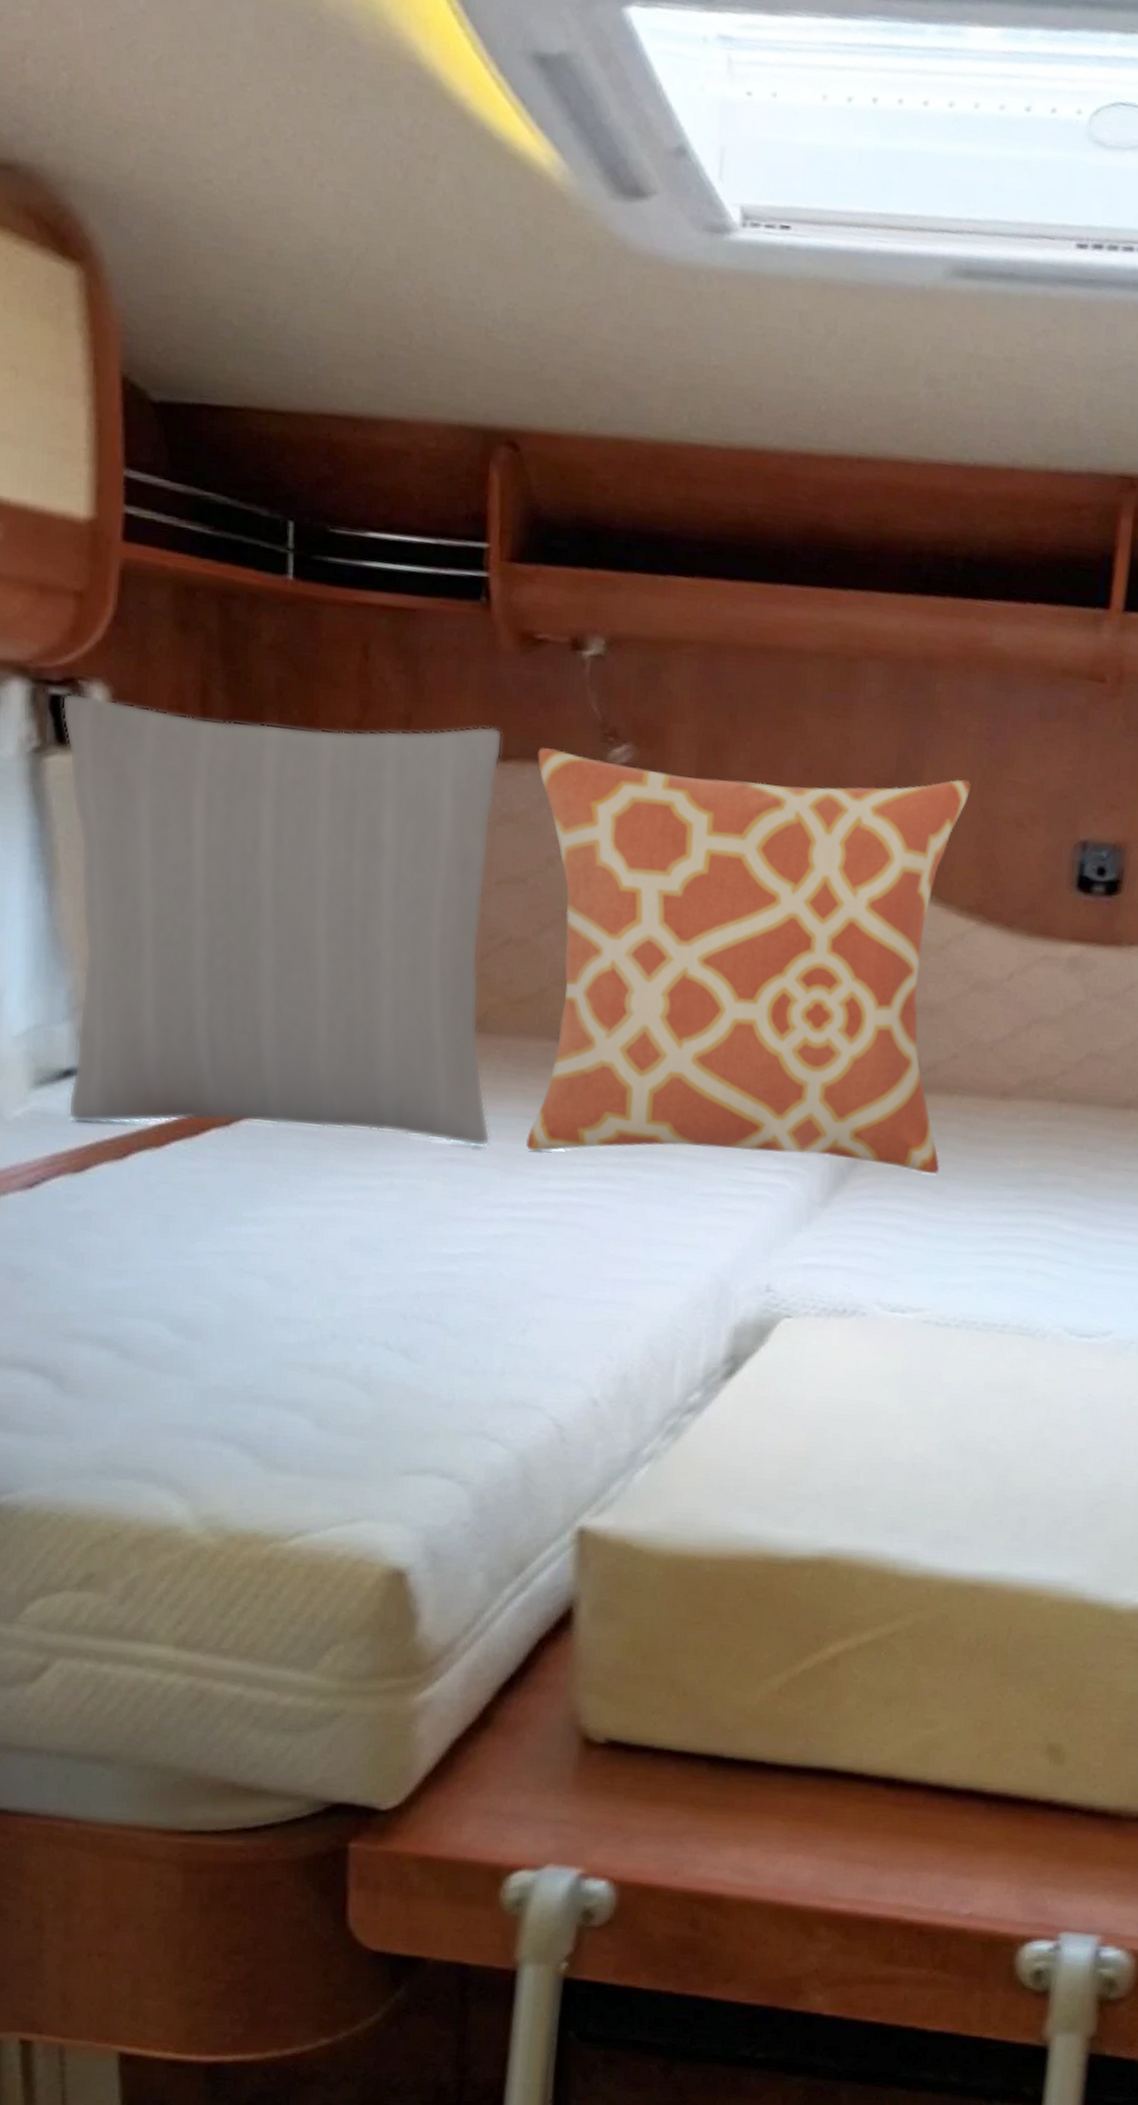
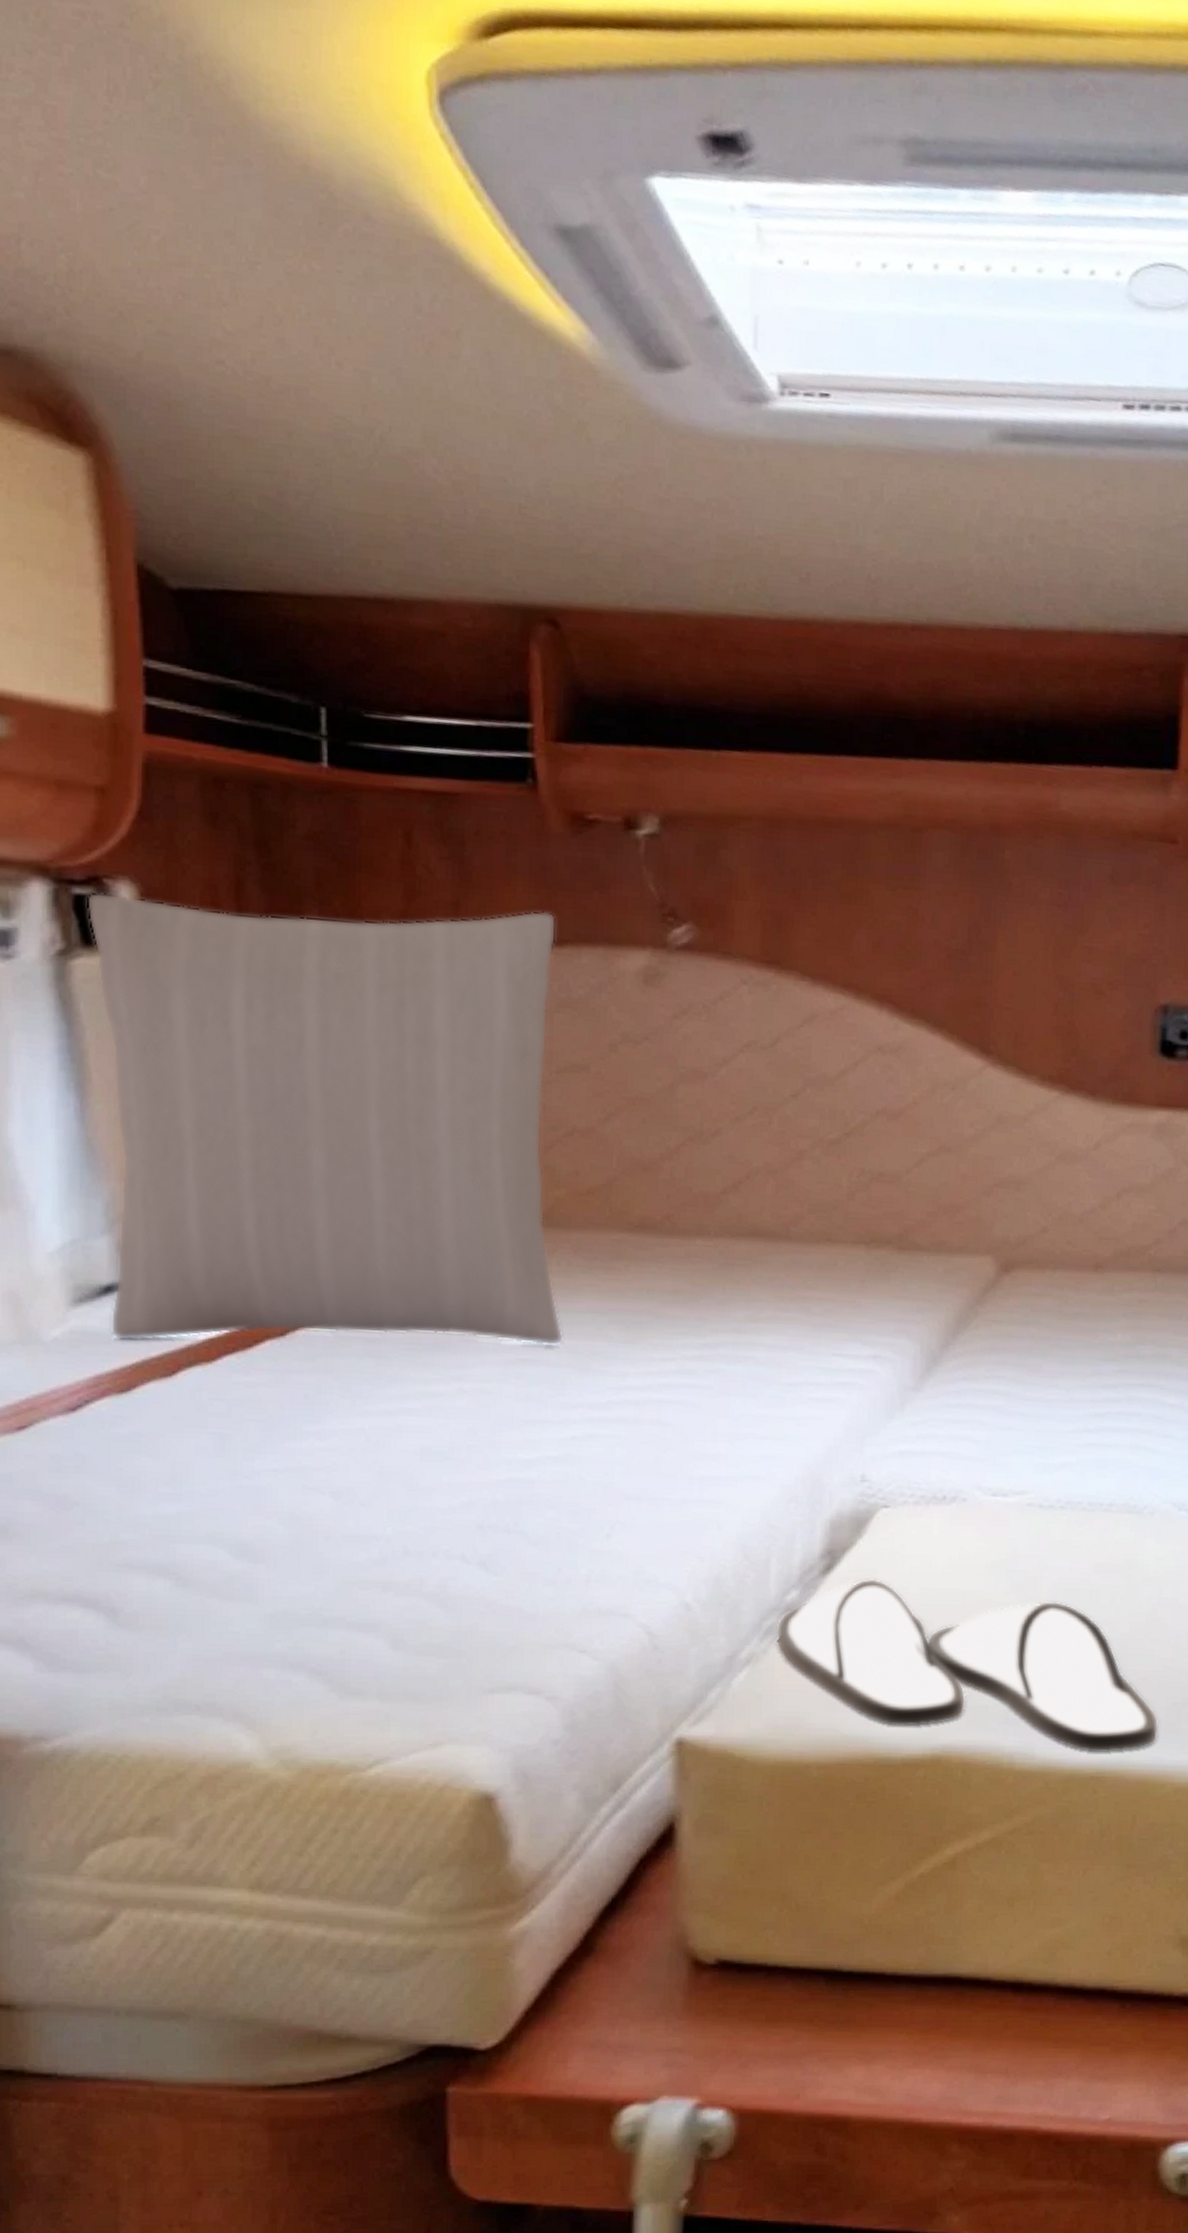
pillow: present [525,748,971,1174] -> none [594,931,1045,1352]
slippers: none [677,1385,1039,1564] -> present [776,1579,1159,1752]

